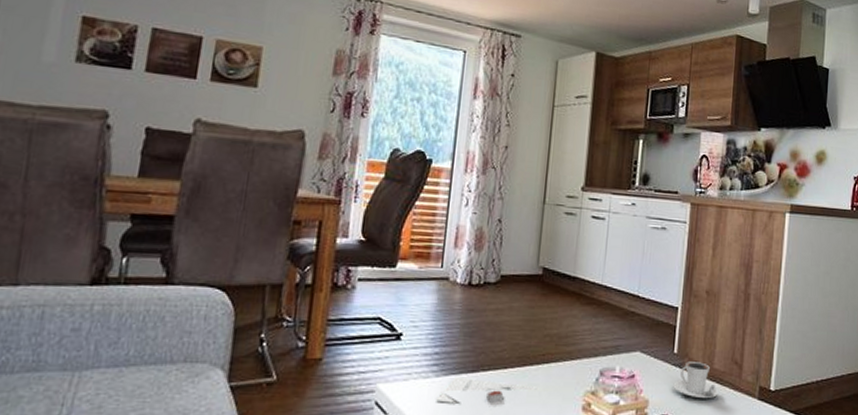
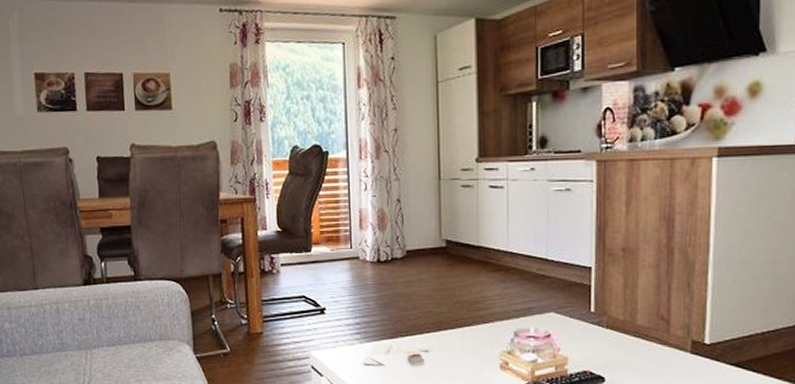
cappuccino: present [673,362,719,399] -> none [593,319,644,355]

